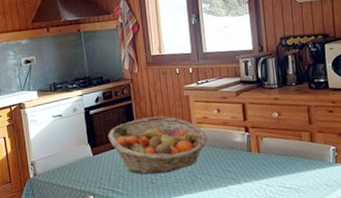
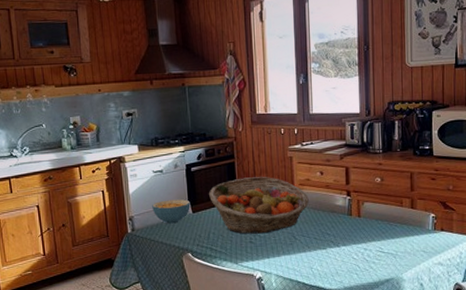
cereal bowl: none [53,142,91,168] -> present [152,199,191,224]

